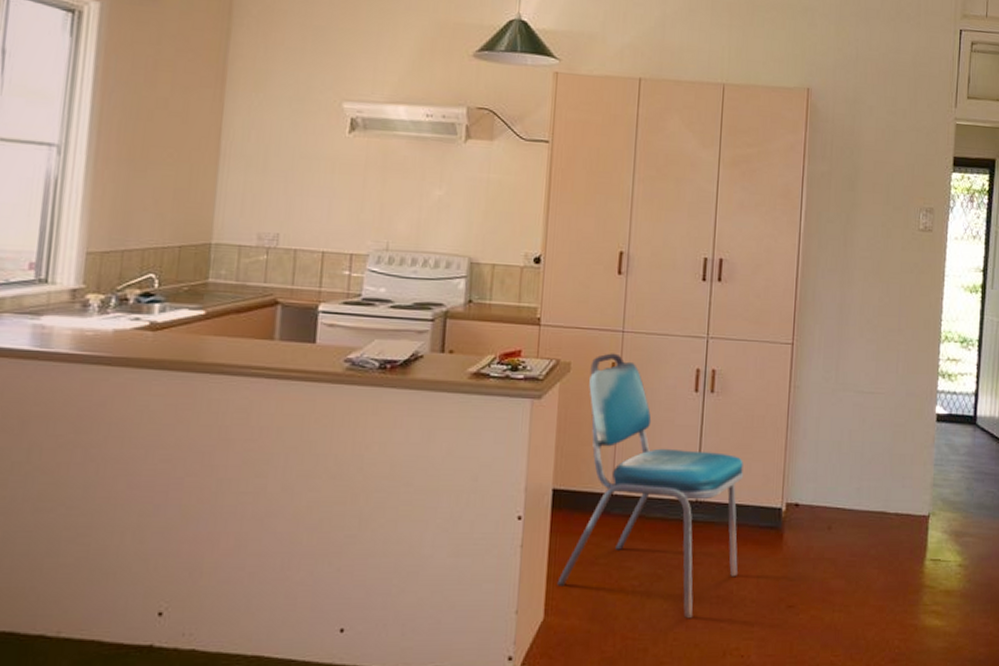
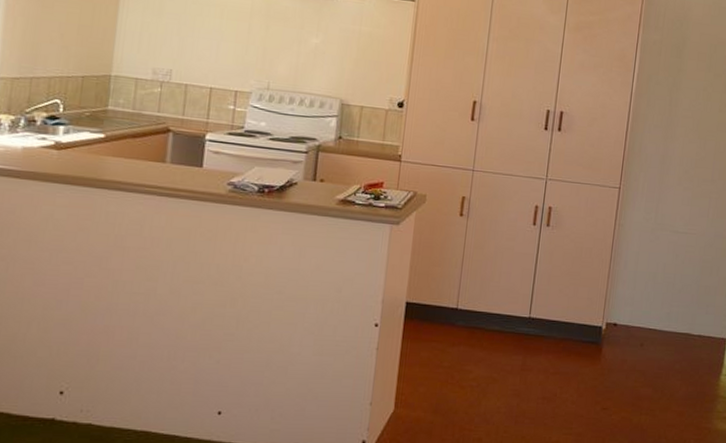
dining chair: present [557,353,744,618] -> none [406,188,572,414]

